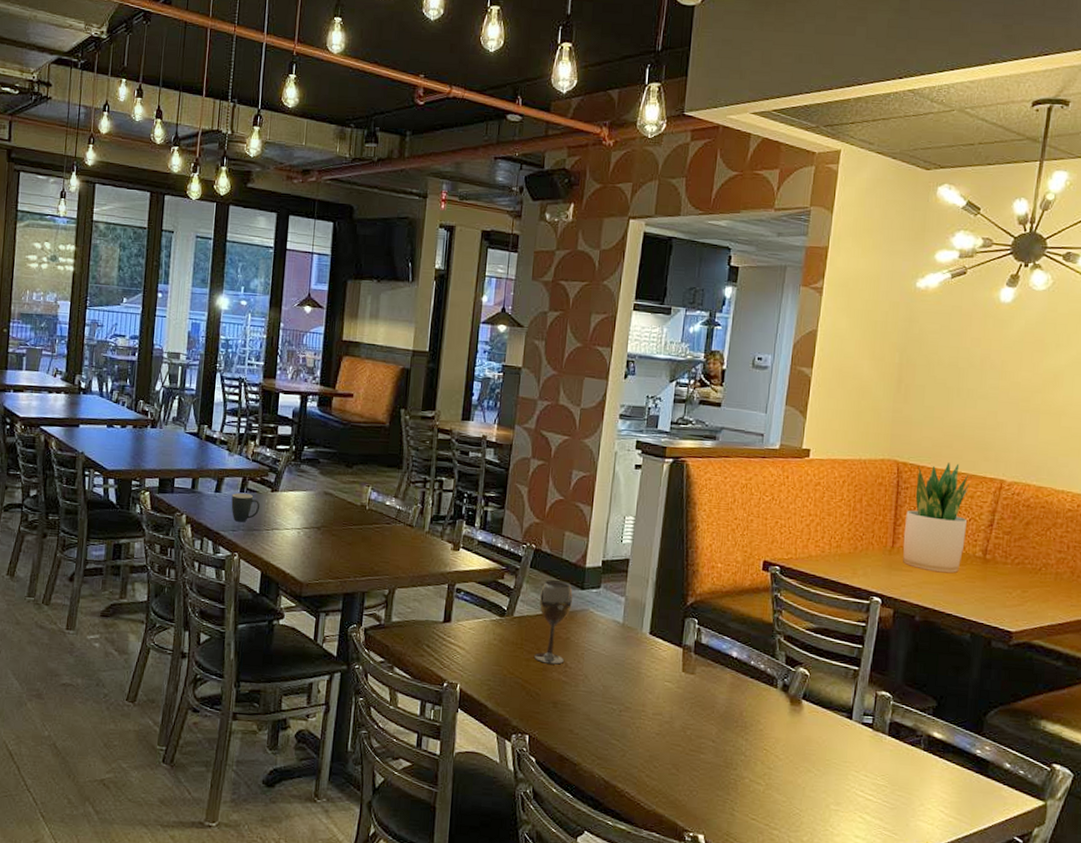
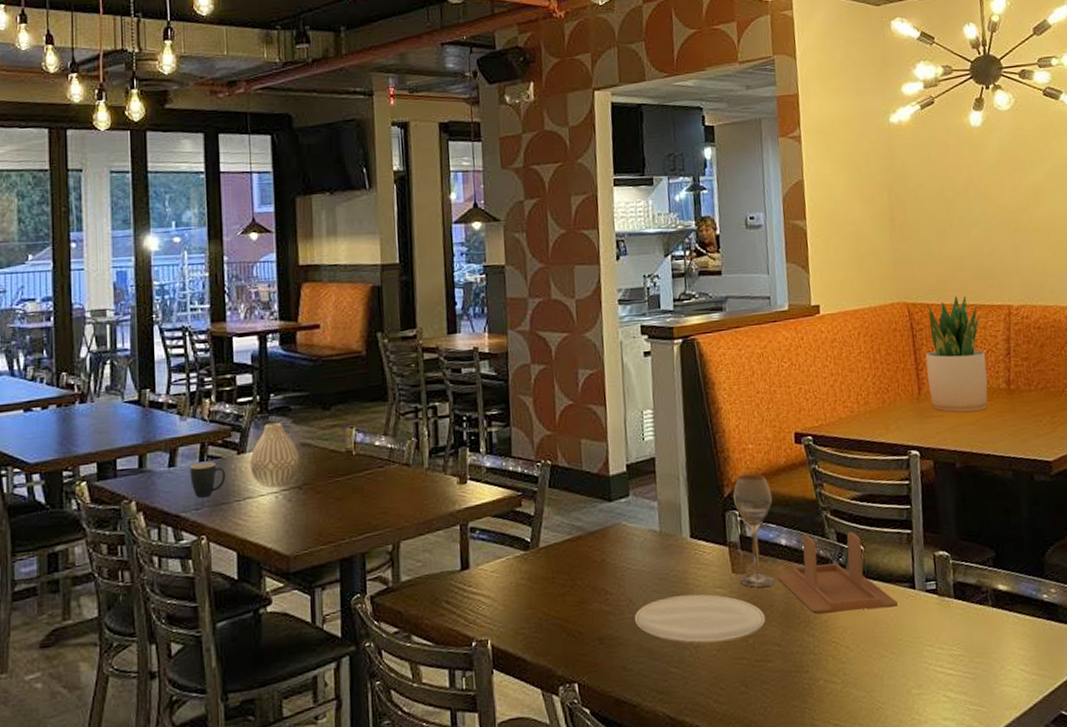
vase: none [280,470,322,525] -> present [250,422,300,488]
wine glass: present [534,579,573,665] -> none [564,496,604,595]
plate: none [587,680,705,729] -> present [634,594,765,645]
wineglass: none [688,588,732,690] -> present [732,474,775,588]
napkin holder: none [723,652,832,731] -> present [777,531,898,613]

